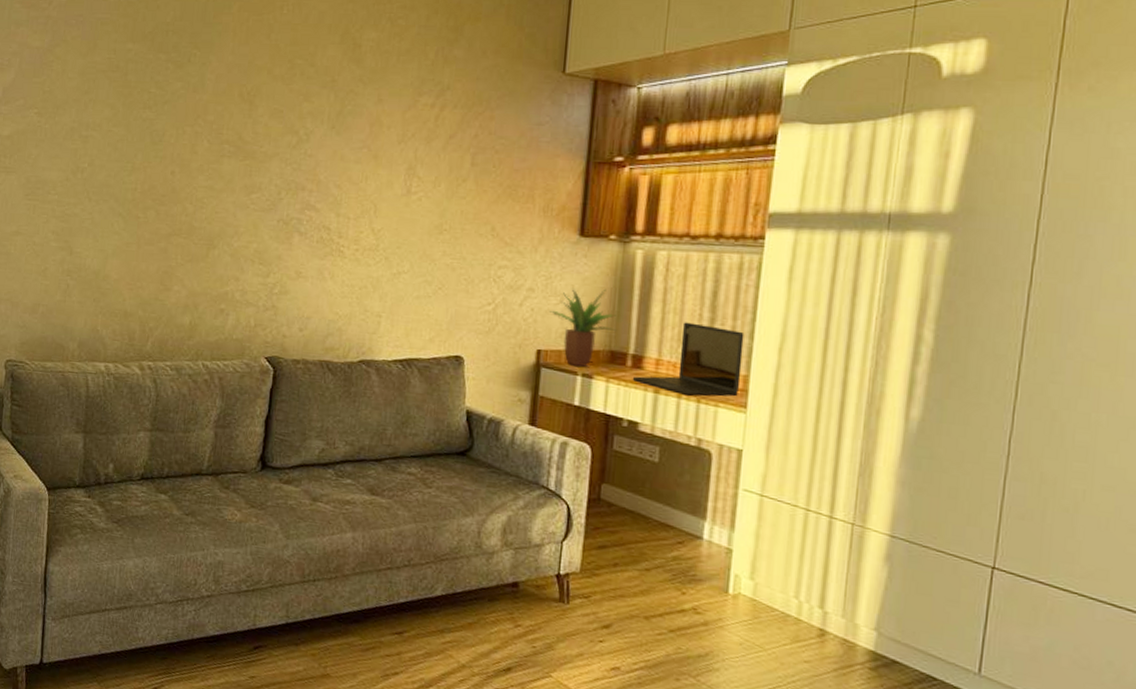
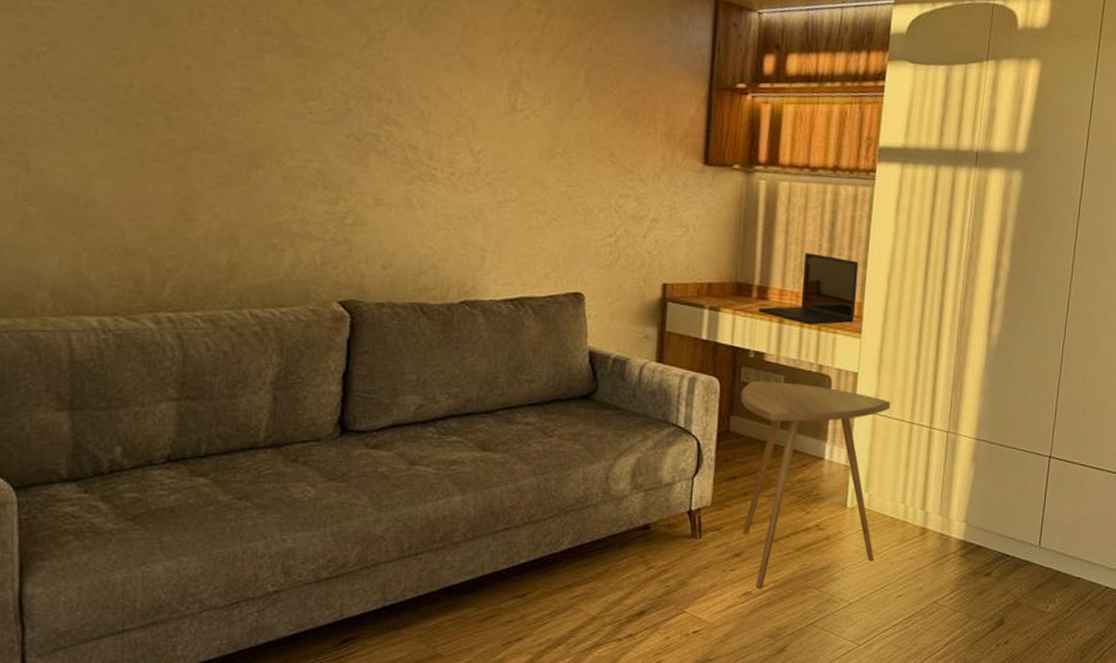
potted plant: present [550,288,616,367] -> none [675,219,741,300]
side table: none [611,450,782,666] -> present [740,381,891,589]

